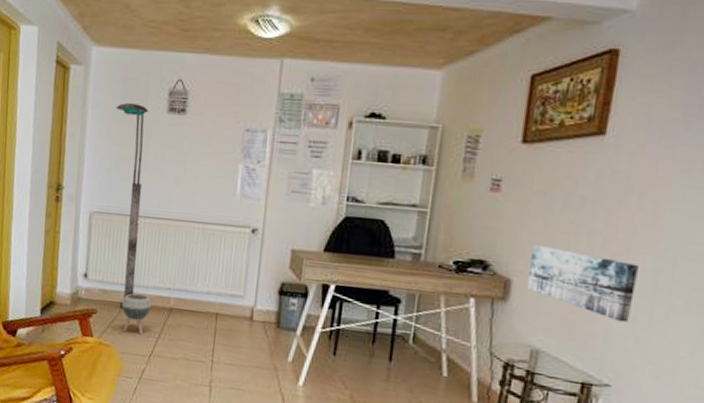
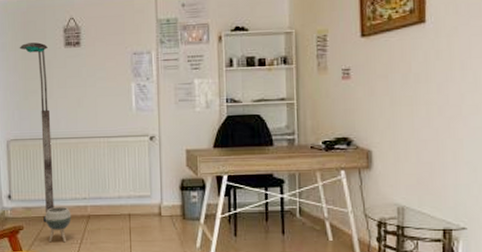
wall art: present [526,244,639,323] -> none [384,118,472,174]

